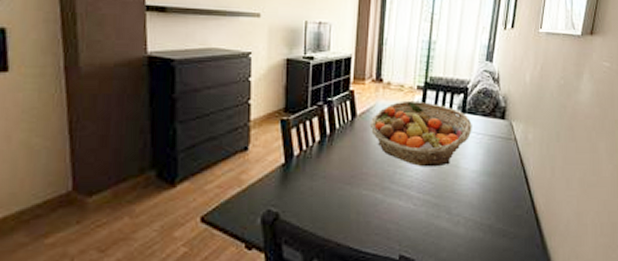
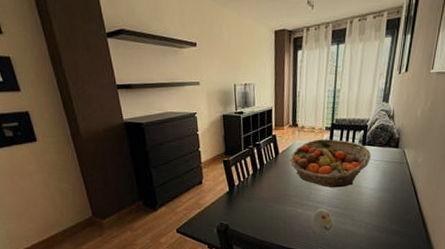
decorative egg: none [394,195,423,233] -> present [311,209,333,235]

